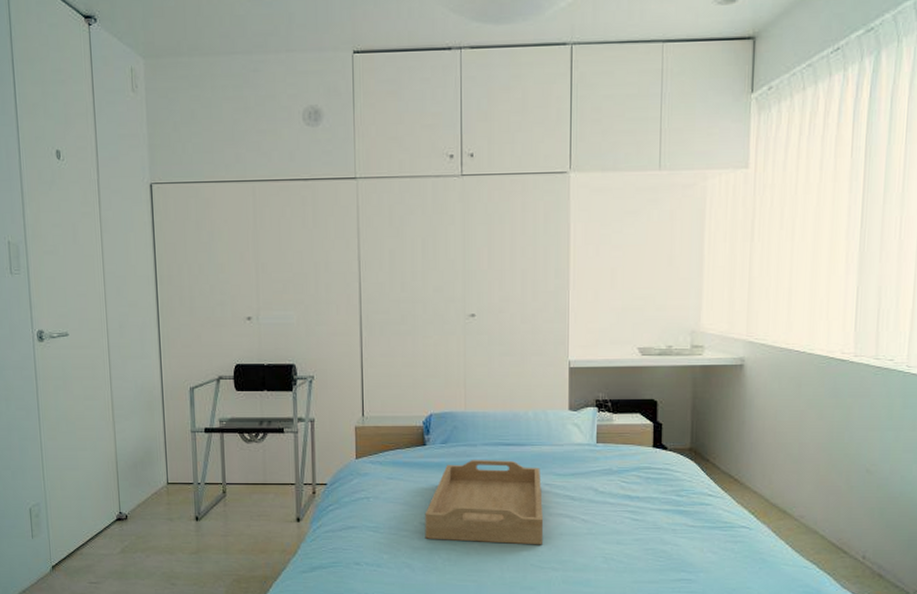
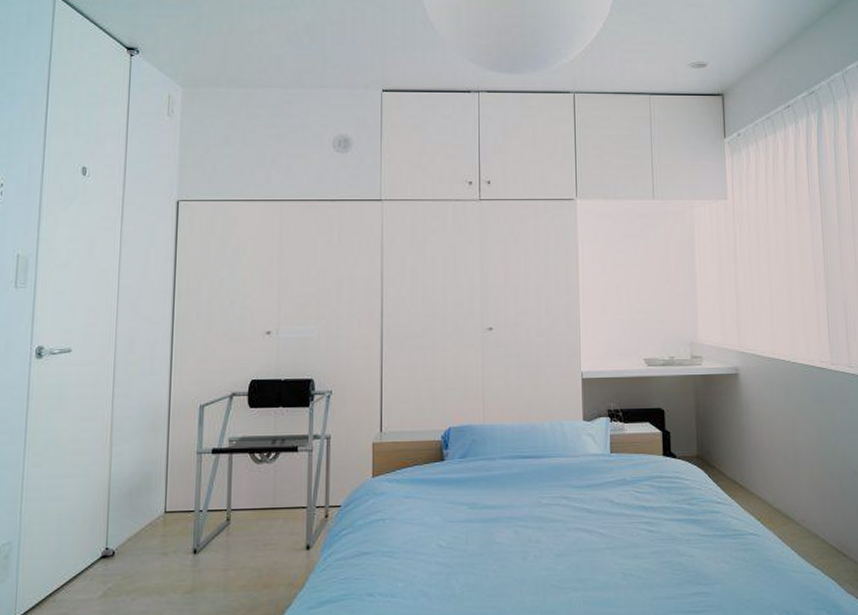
serving tray: present [425,460,543,545] -> none [442,473,562,564]

